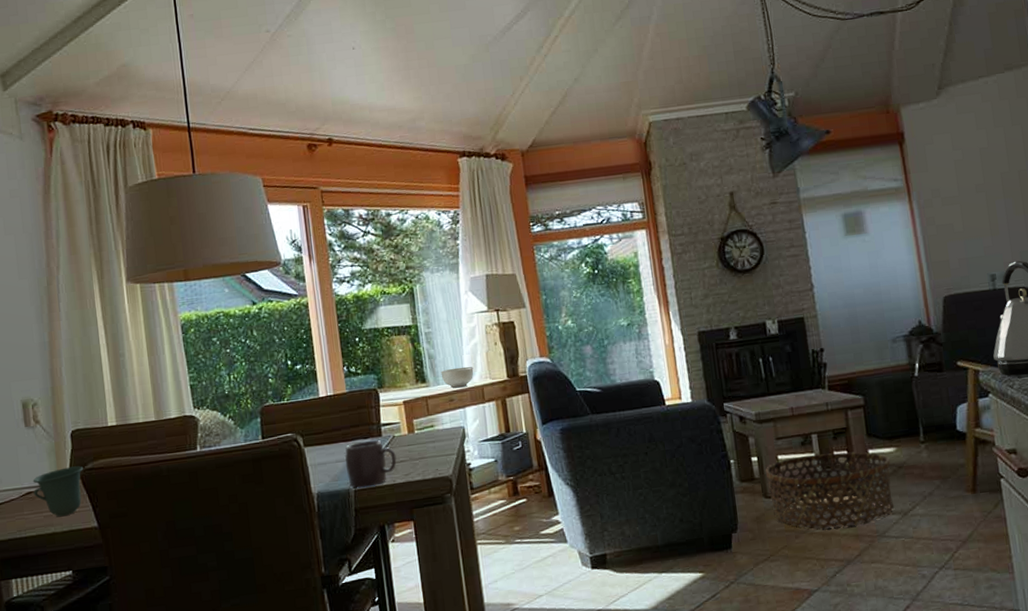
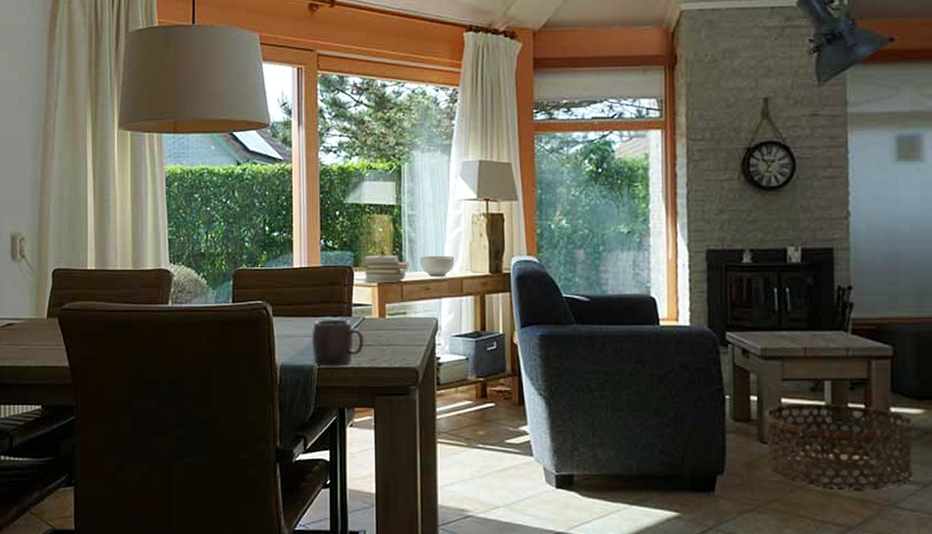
cup: present [33,466,84,517] -> none [14,304,61,352]
books: none [387,372,432,402] -> present [364,255,410,283]

